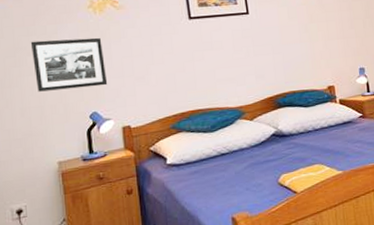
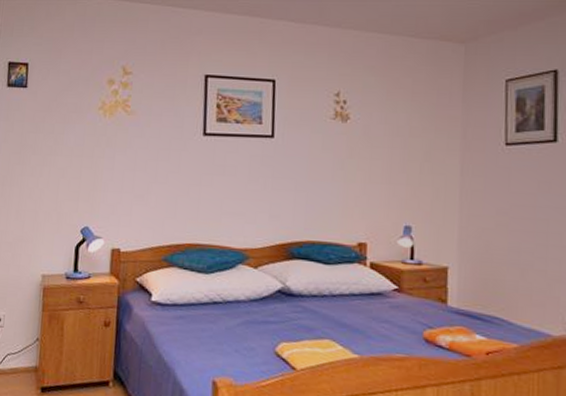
picture frame: present [30,37,108,92] -> none [35,139,107,199]

